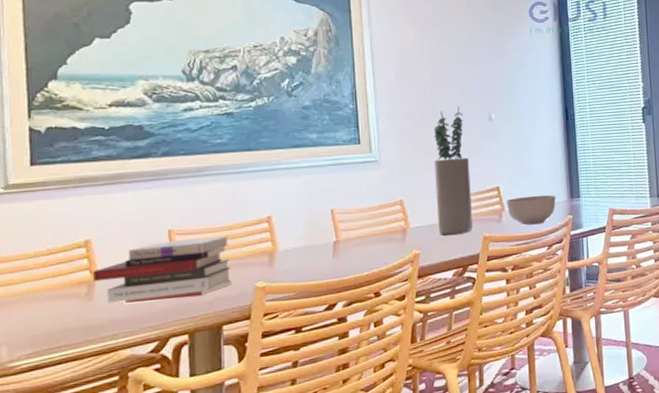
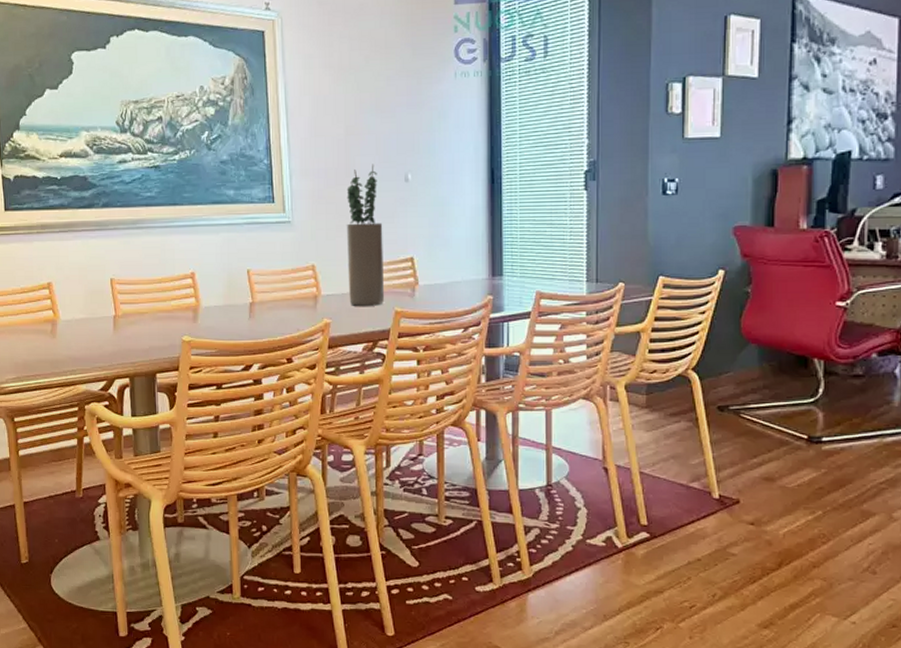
books: present [92,236,233,303] -> none [54,289,164,344]
bowl: present [506,194,556,226] -> none [420,270,475,303]

